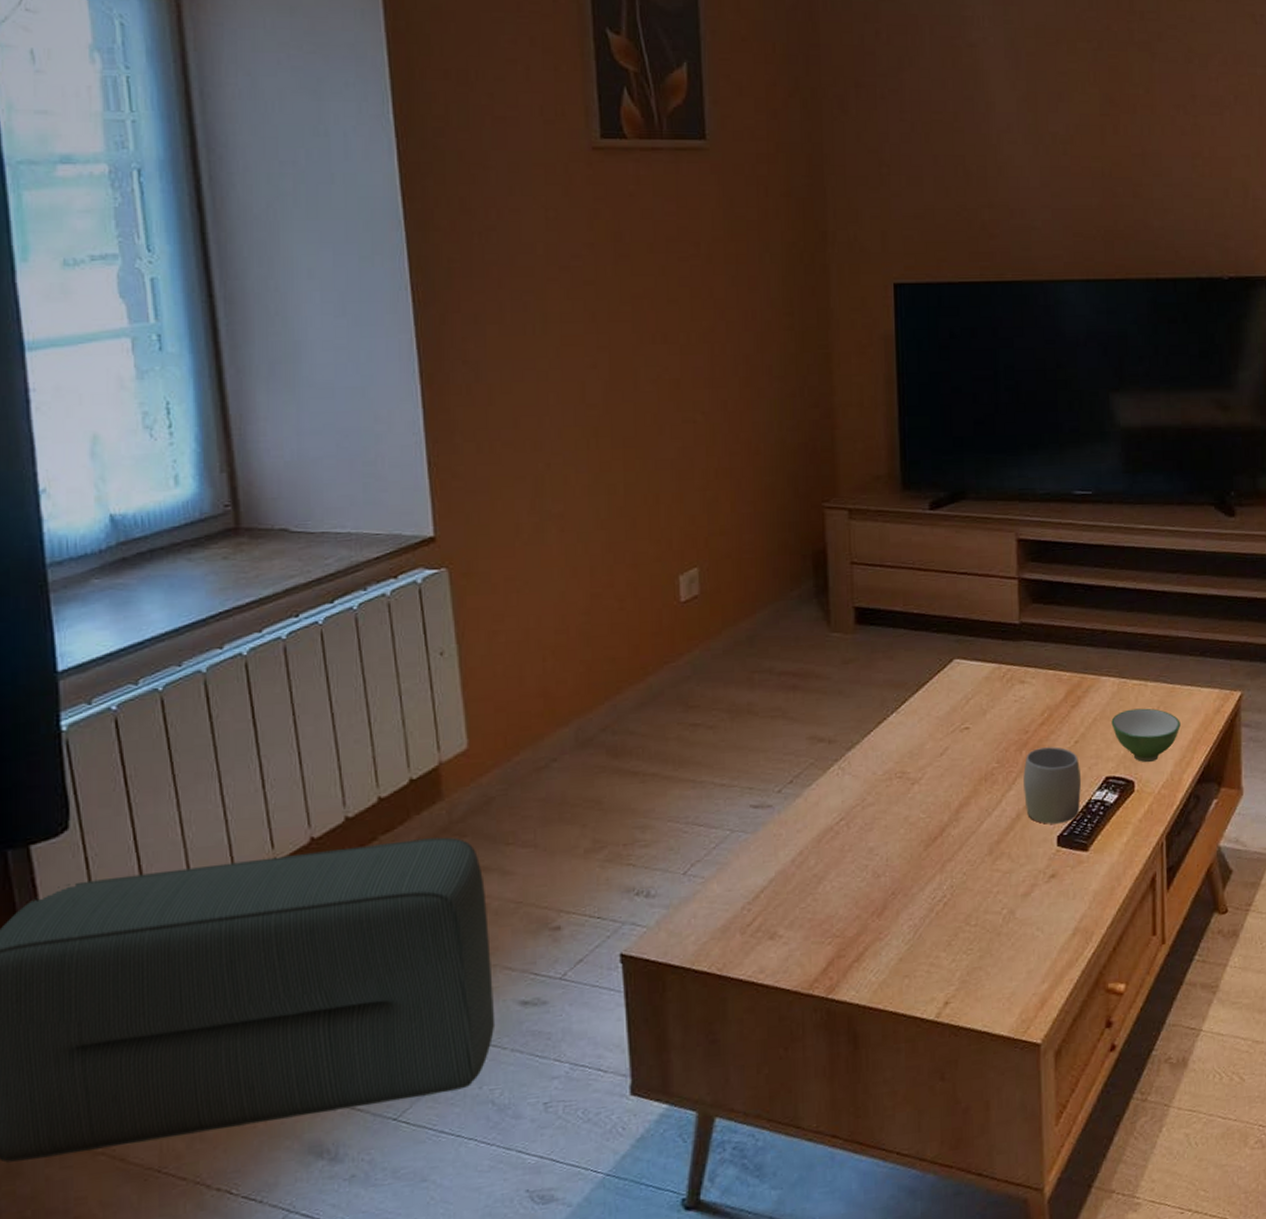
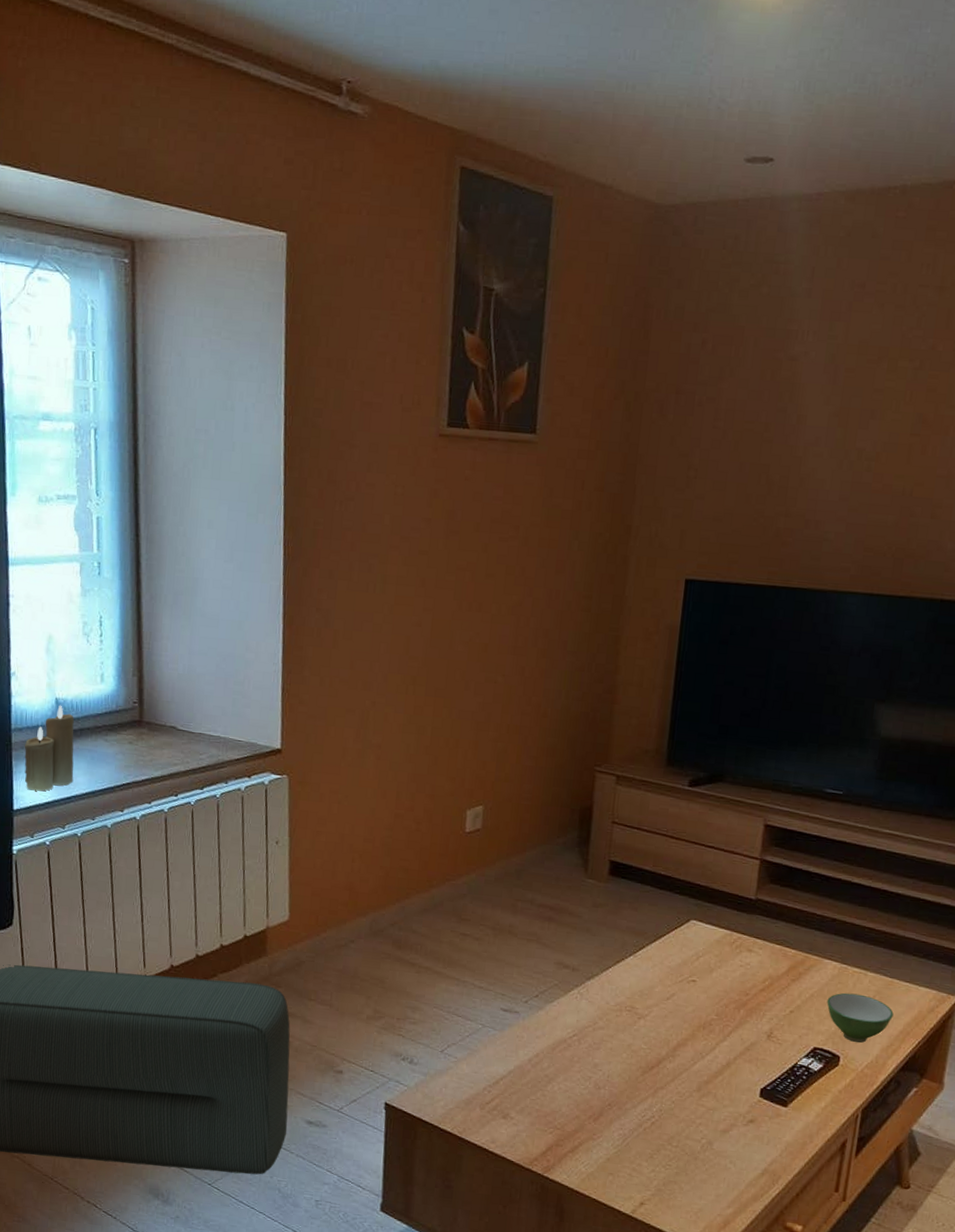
candle: none [67,522,146,641] -> present [24,705,74,792]
mug: present [1023,747,1082,824] -> none [736,1010,792,1079]

